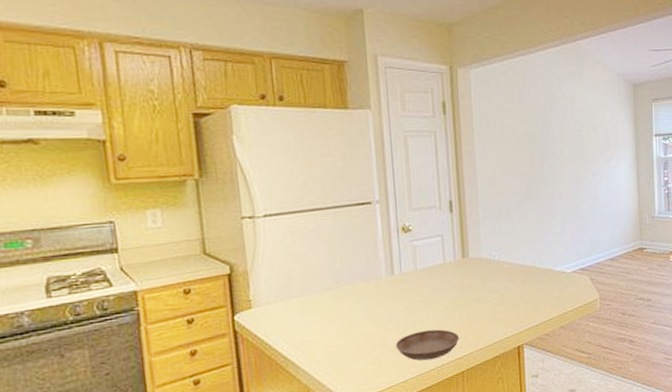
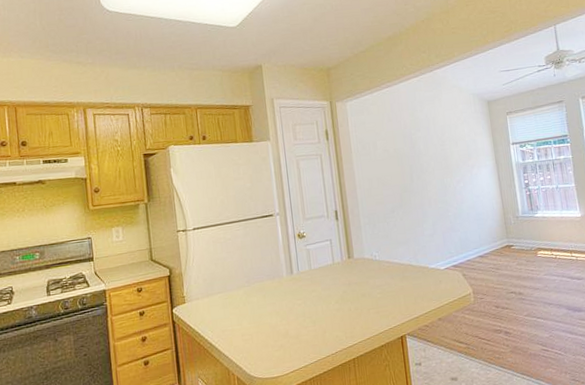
saucer: present [396,329,459,361] -> none [297,320,349,349]

